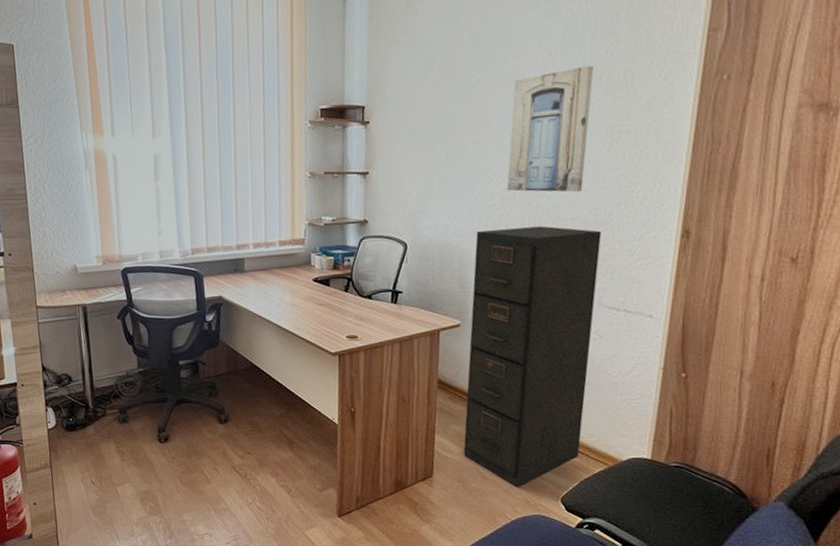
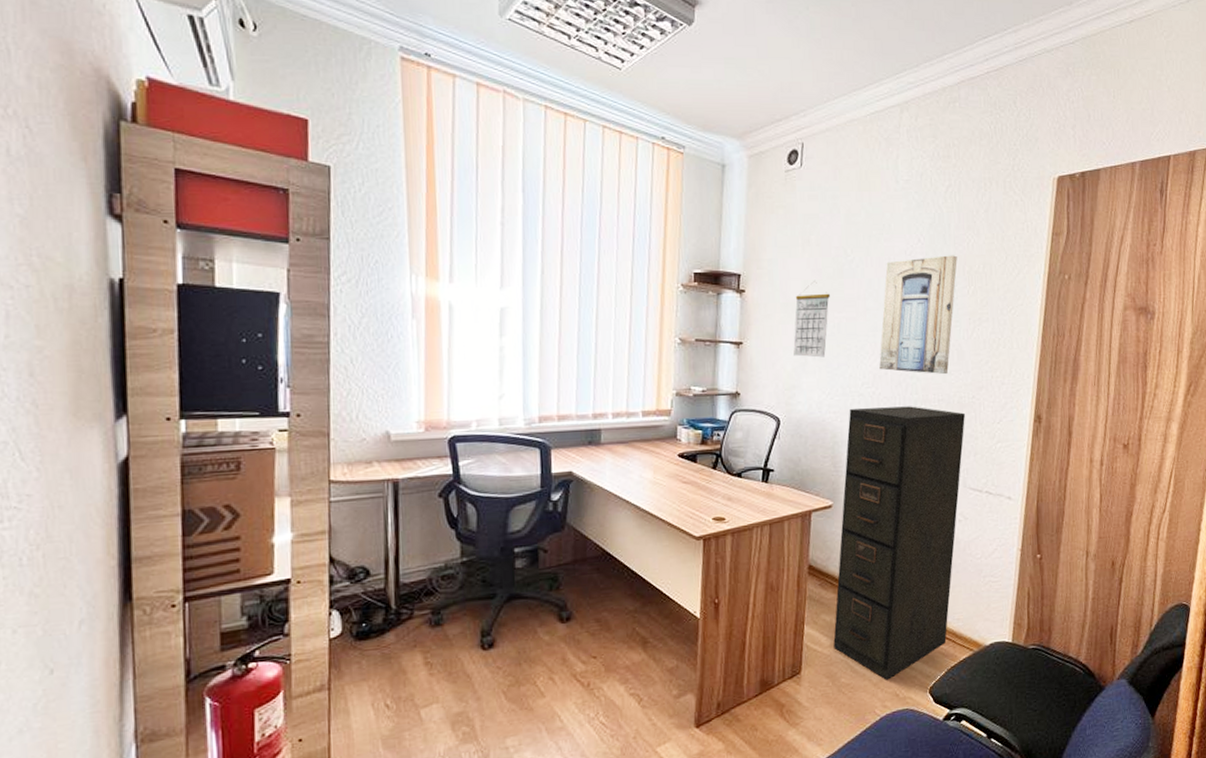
calendar: none [418,106,455,183] -> present [793,281,830,358]

